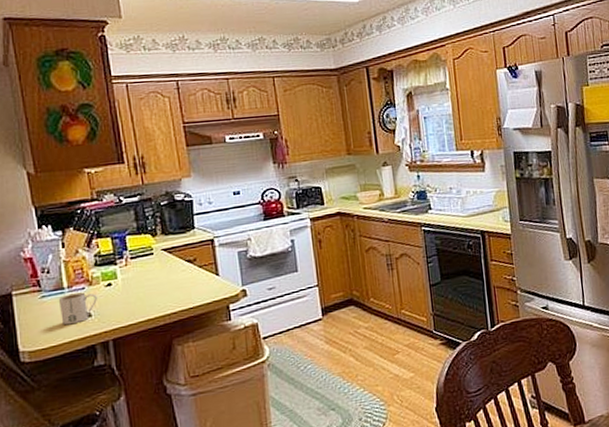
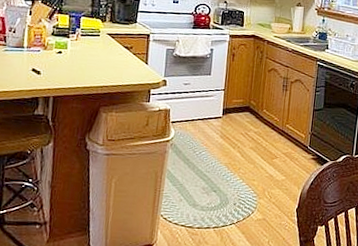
mug: present [58,292,97,325] -> none [16,53,48,78]

